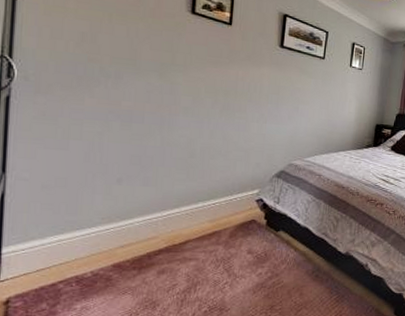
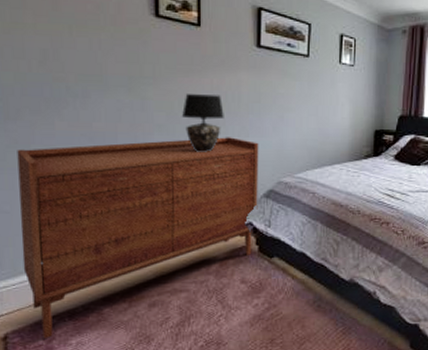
sideboard: none [35,121,275,304] -> present [17,137,259,339]
table lamp: none [206,82,246,135] -> present [181,94,224,152]

